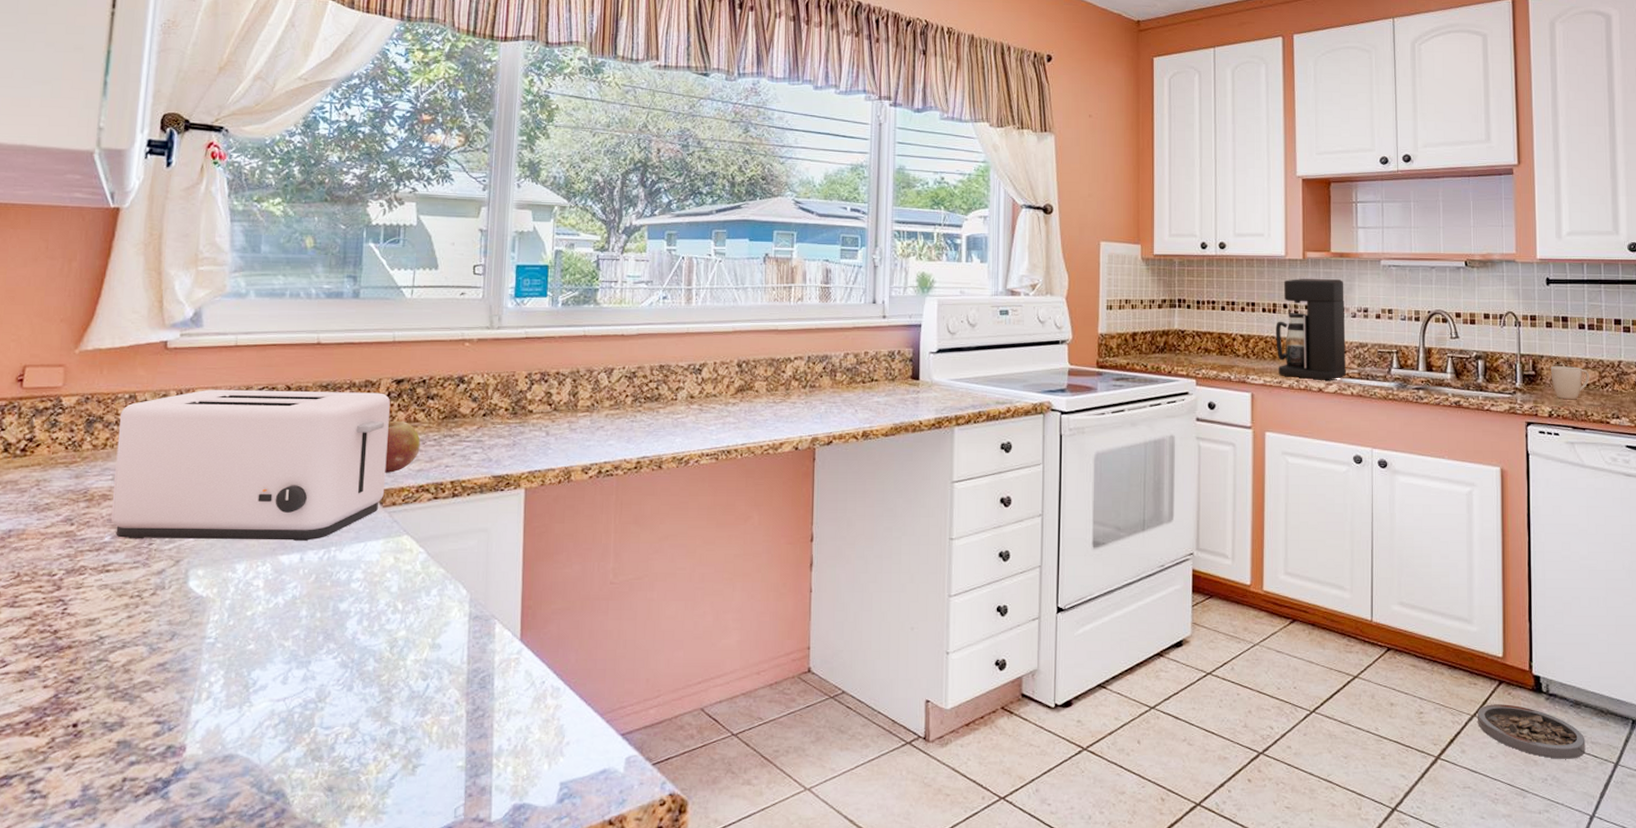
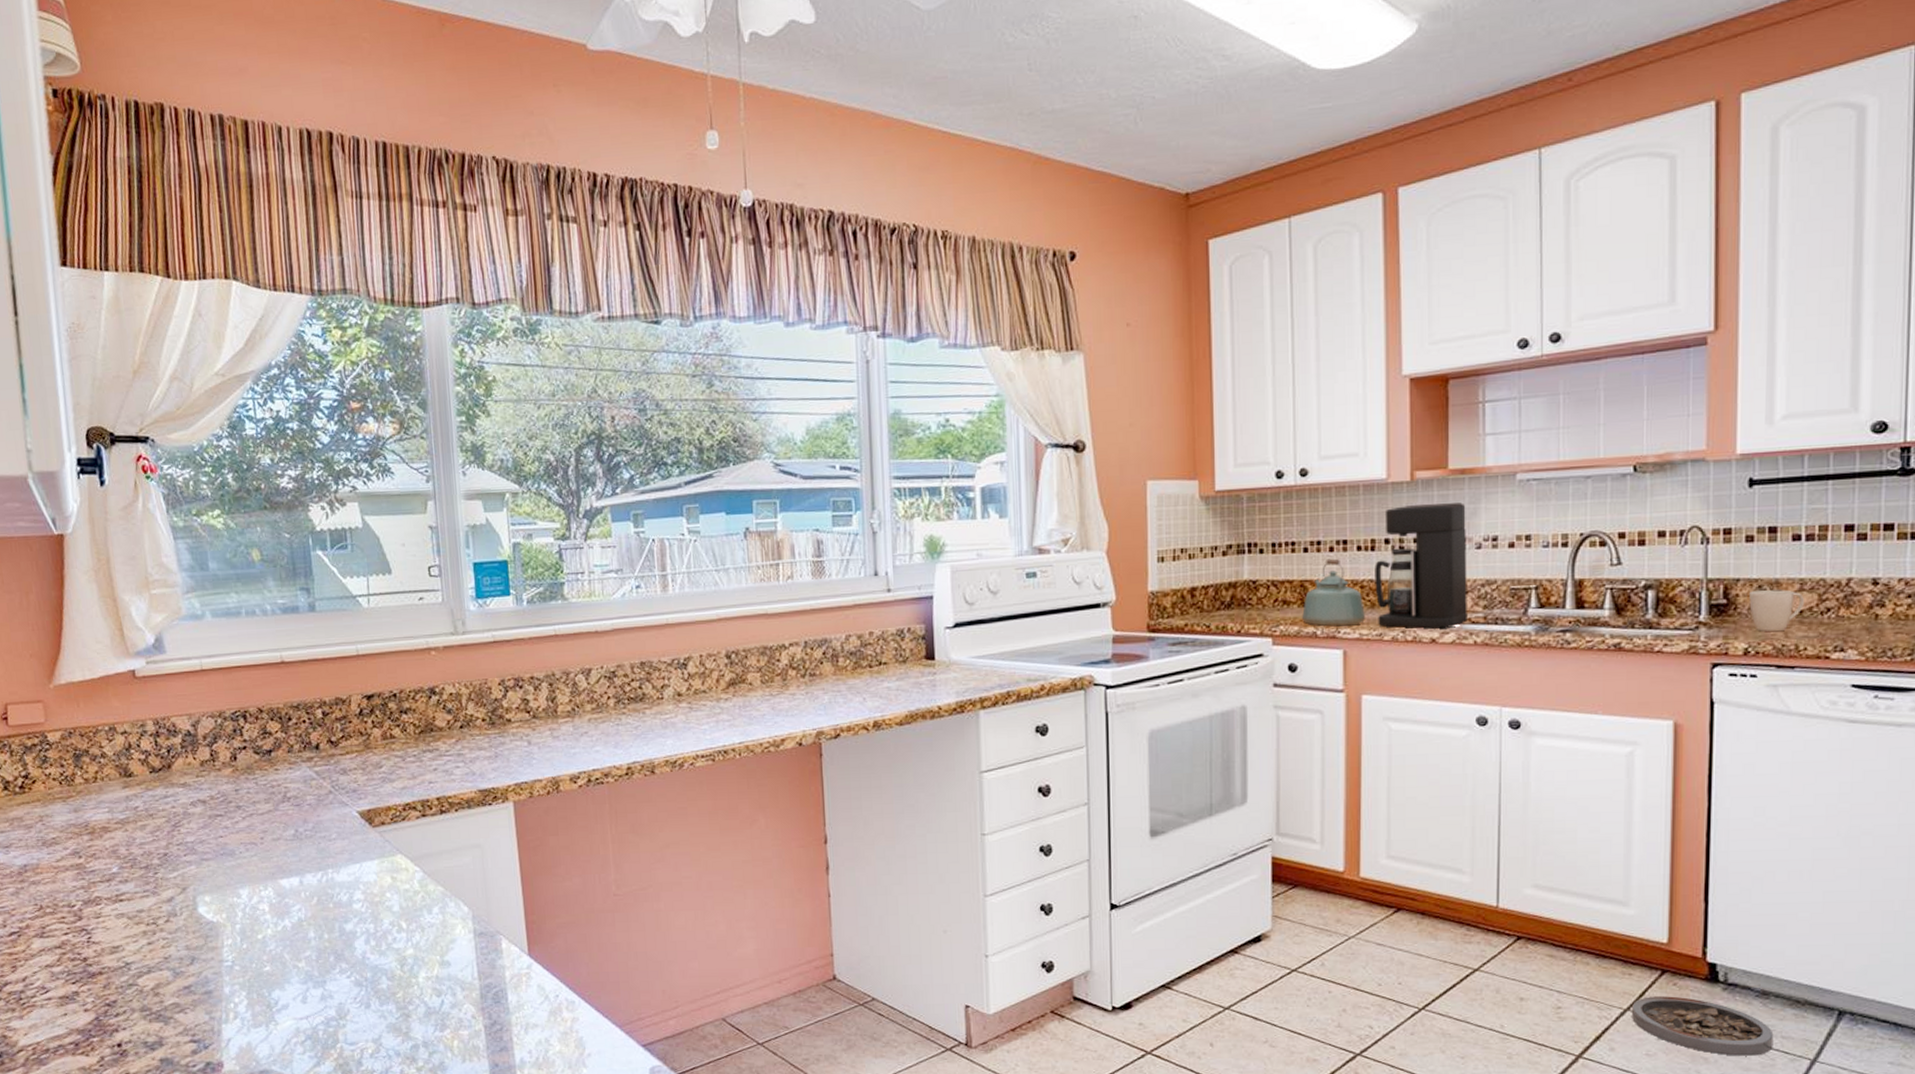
toaster: present [111,389,391,541] -> none [104,710,372,869]
fruit: present [385,420,420,473] -> none [364,737,401,792]
kettle: none [1220,317,1268,373] -> present [1302,558,1365,627]

